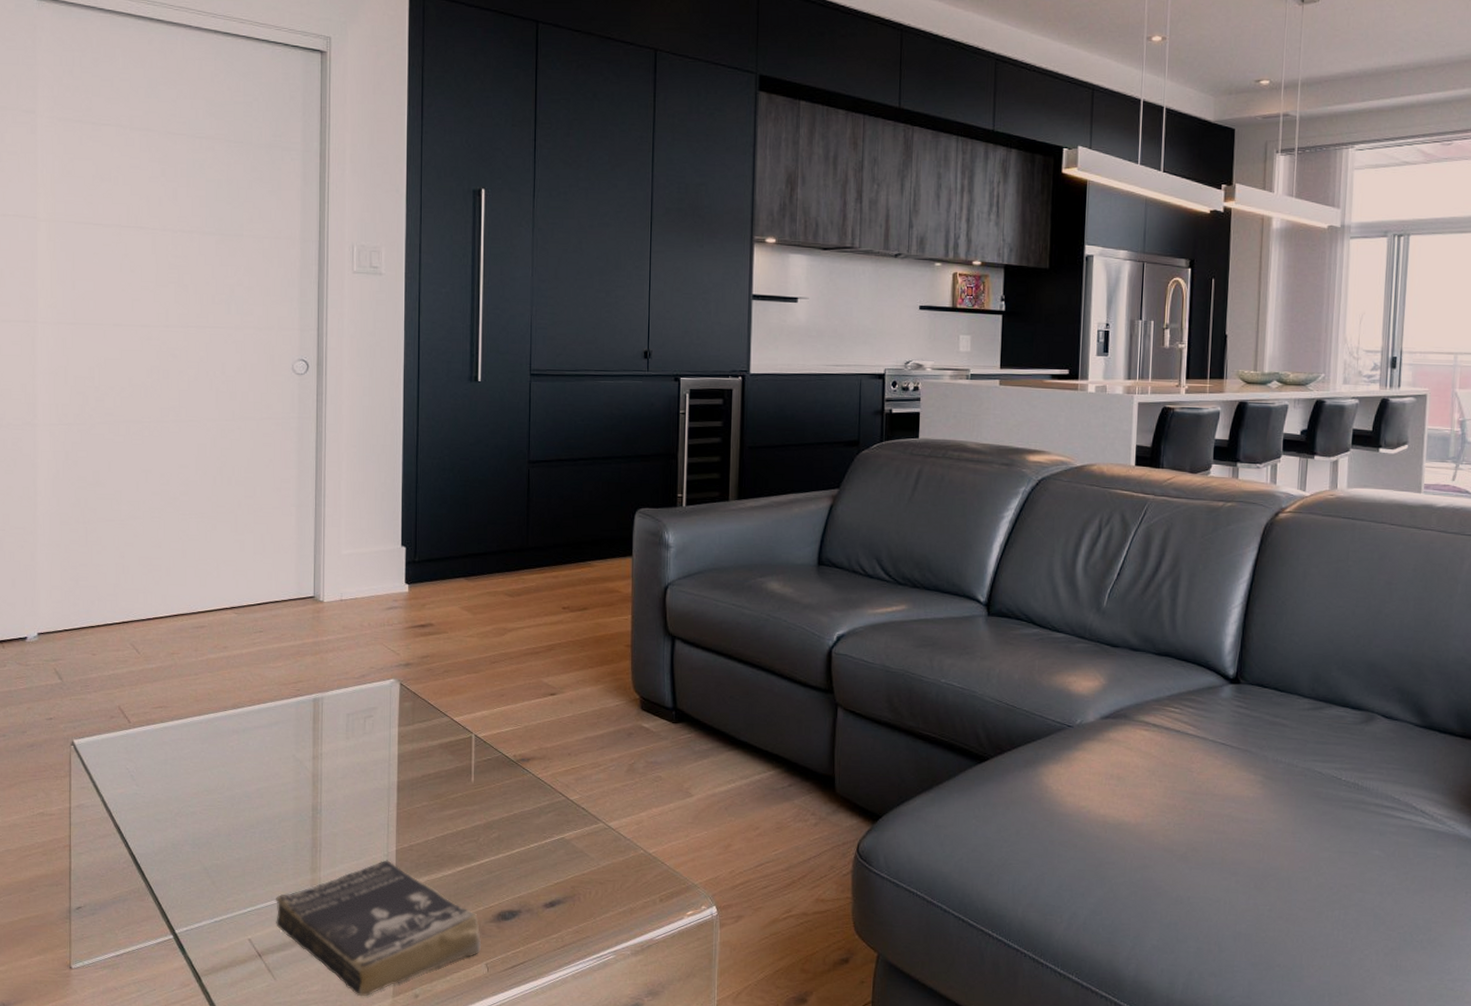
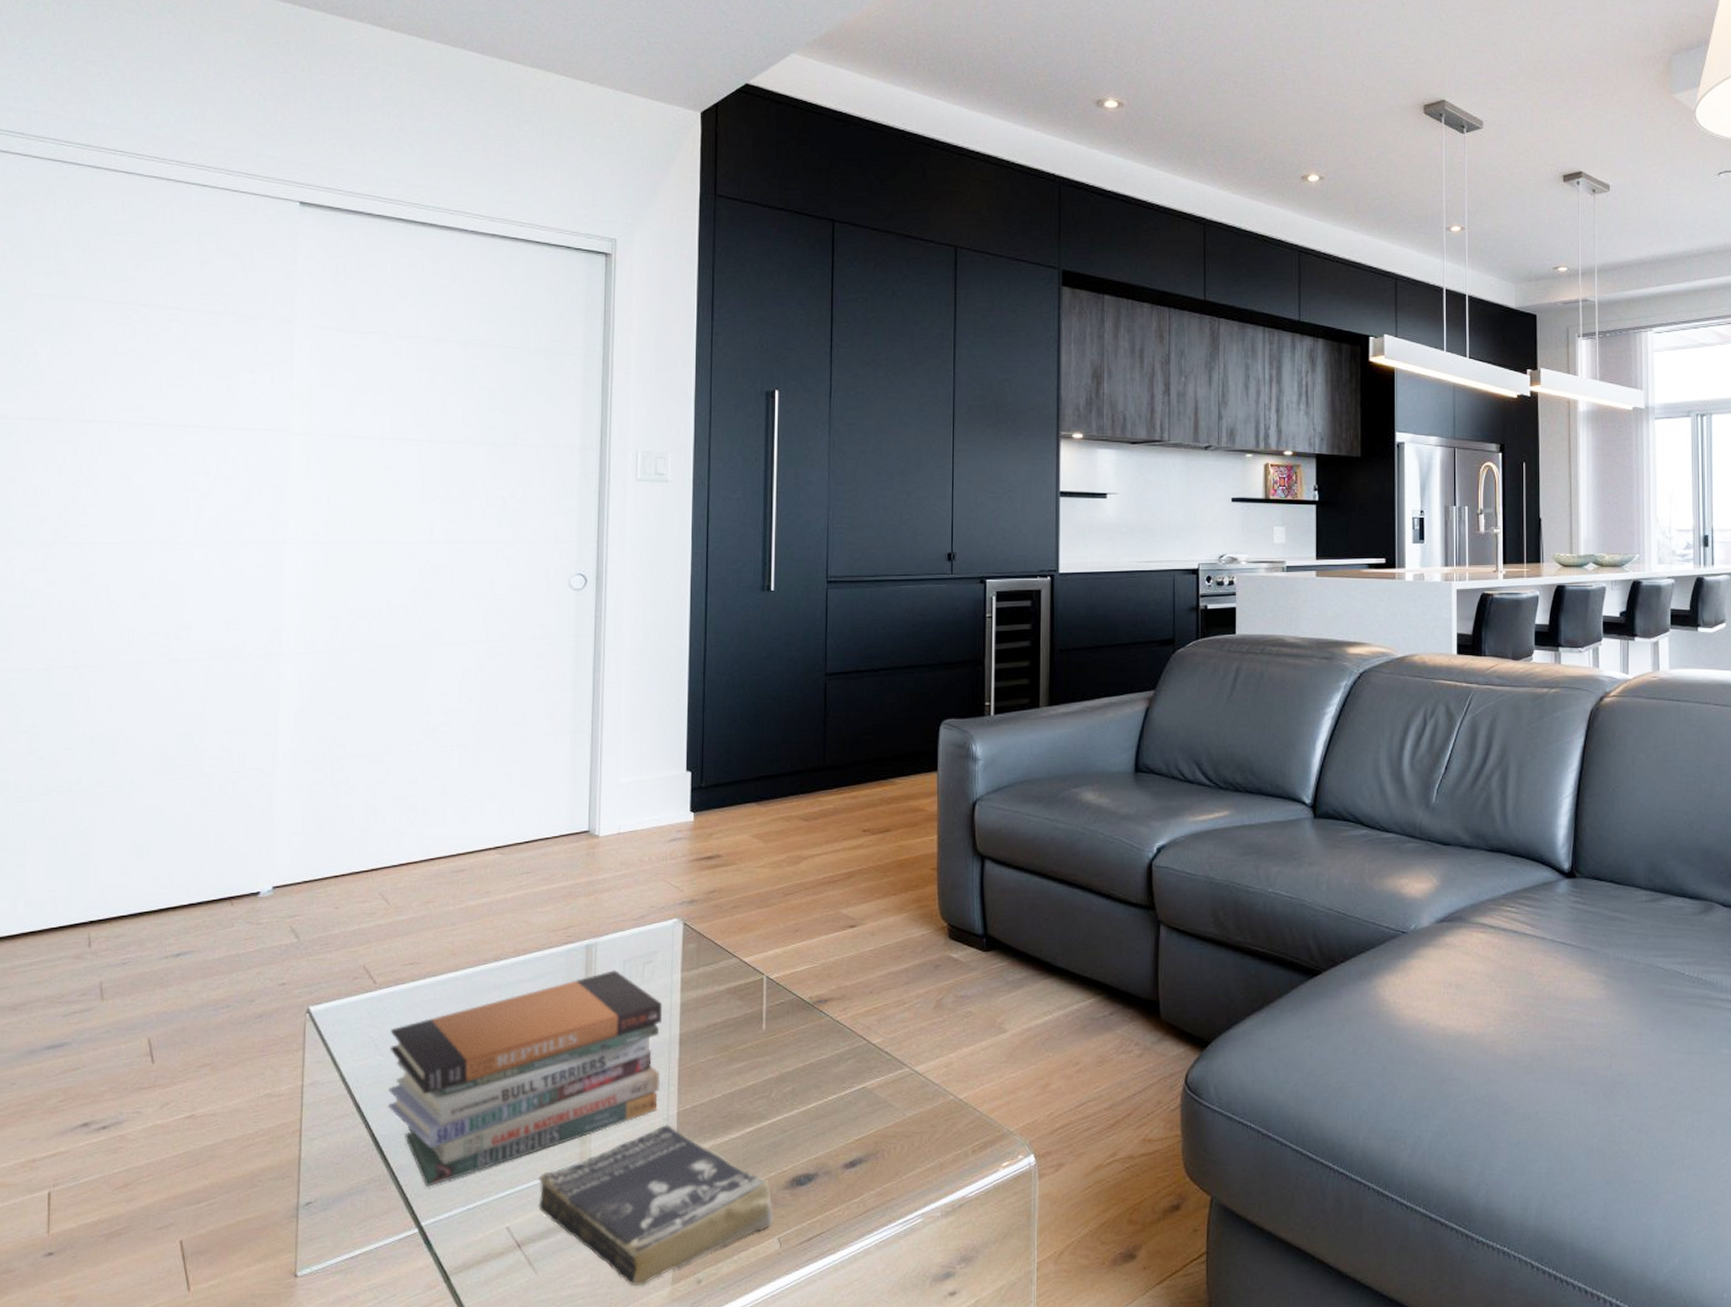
book stack: none [144,721,381,900] -> present [388,969,662,1187]

